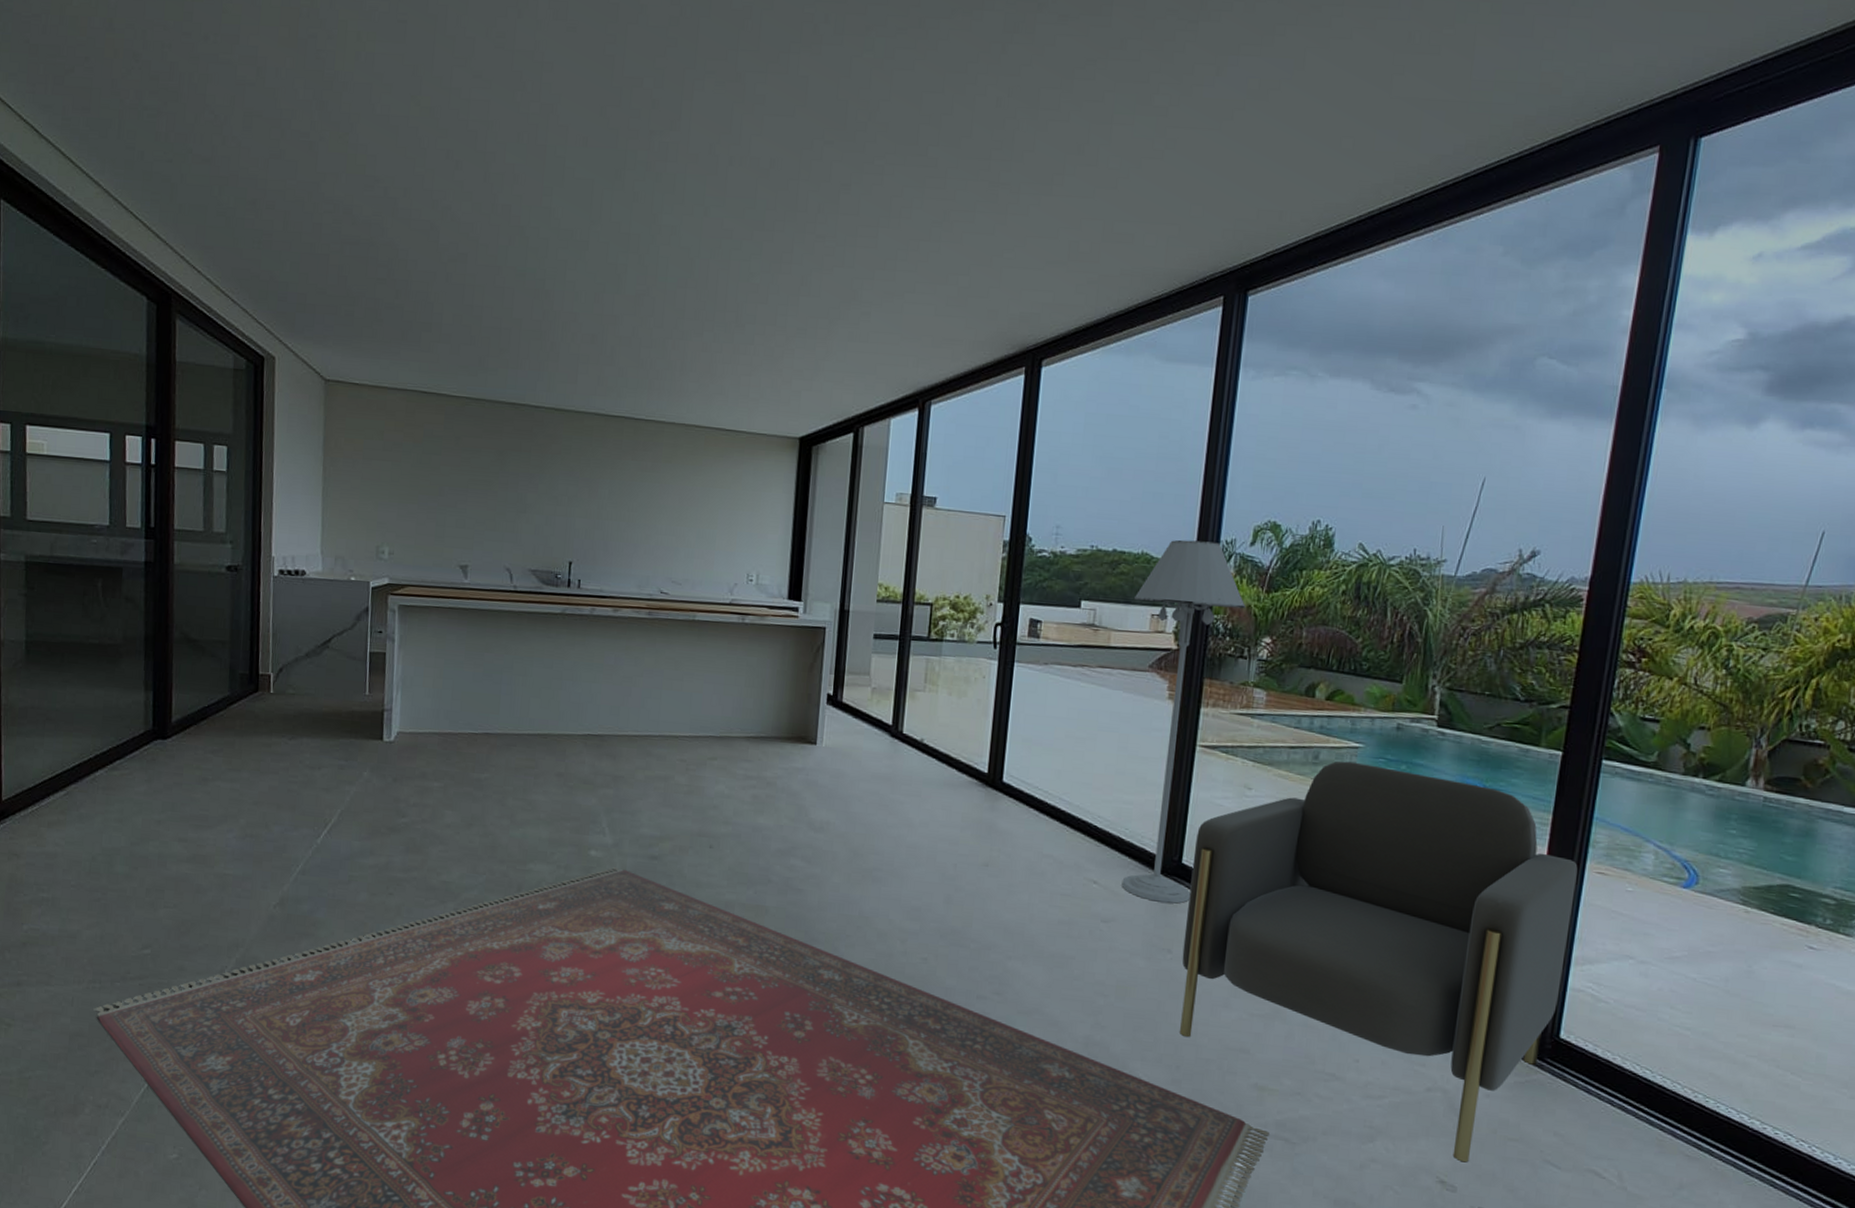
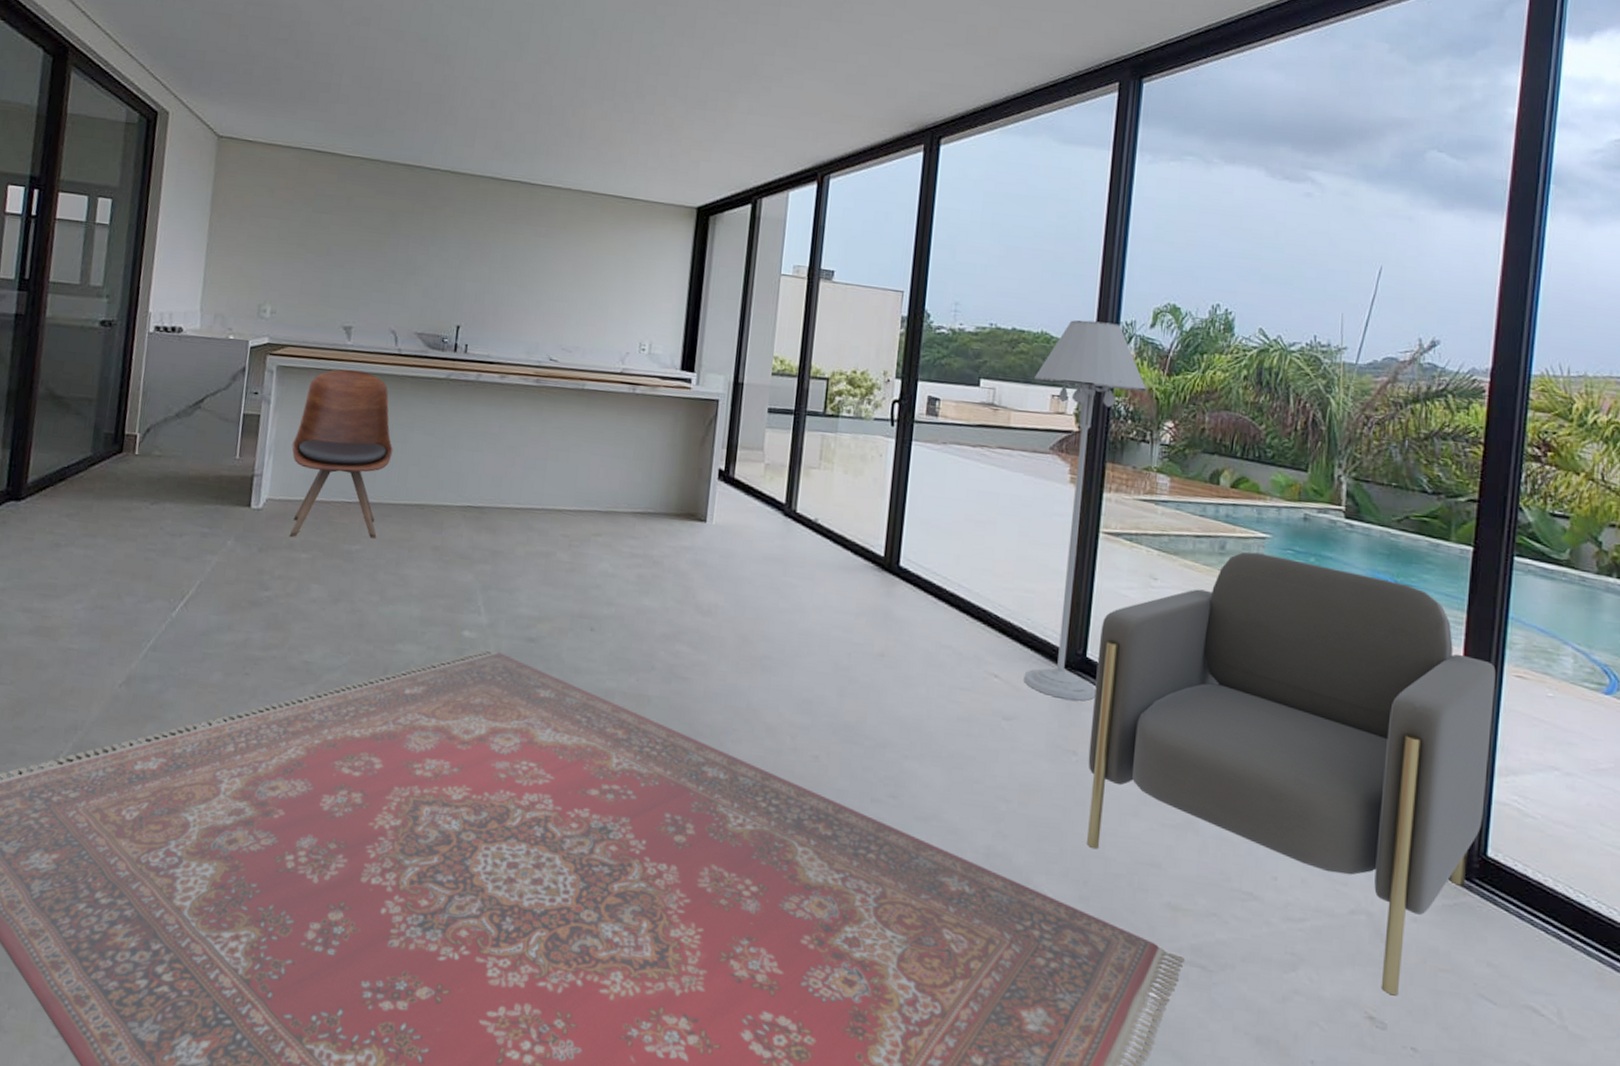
dining chair: none [418,607,515,768] -> present [289,369,393,539]

